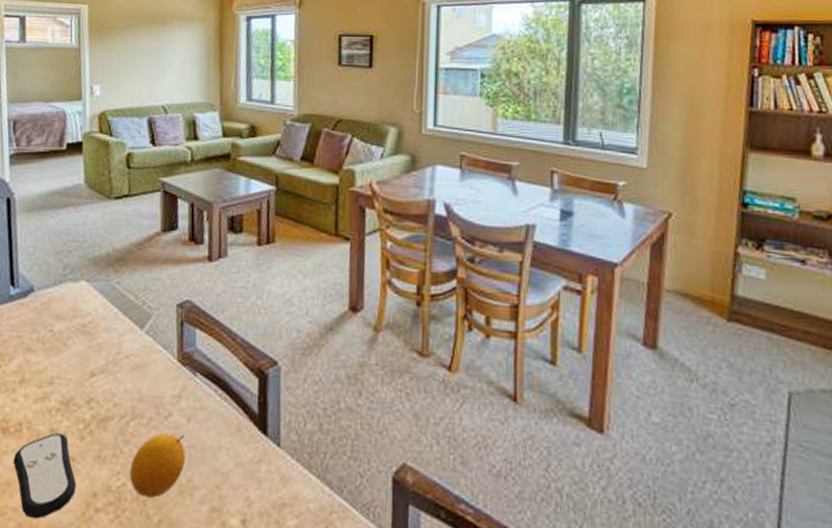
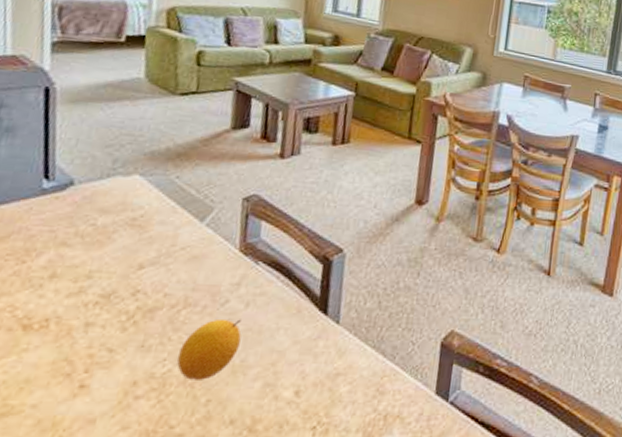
remote control: present [13,433,77,519] -> none [35,326,114,414]

